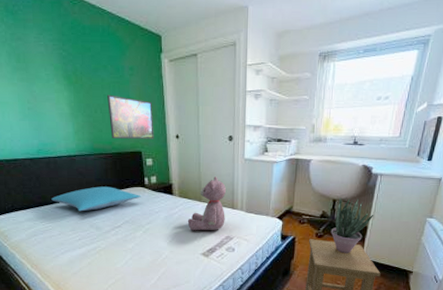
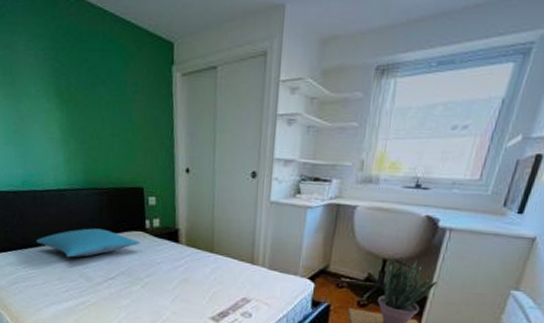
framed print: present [107,94,154,139] -> none [105,116,160,173]
teddy bear: present [187,176,226,231] -> none [195,222,245,290]

